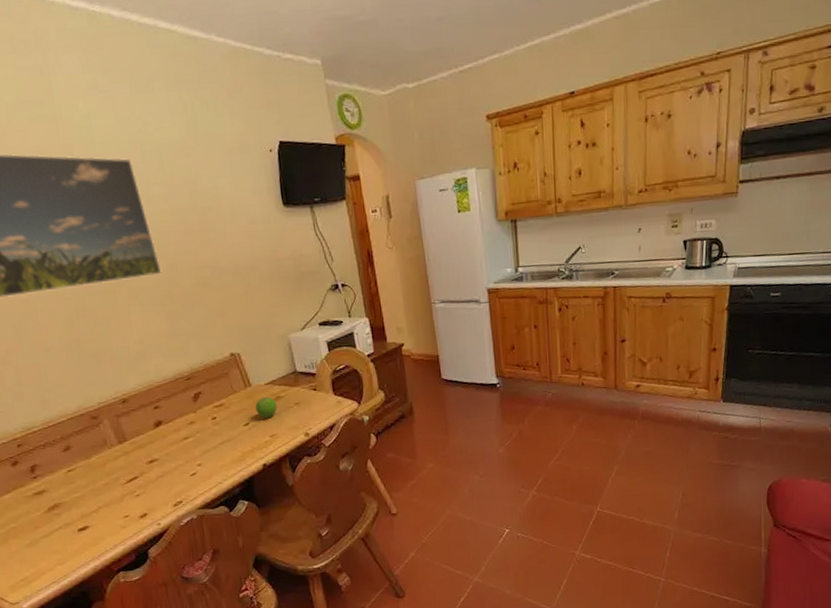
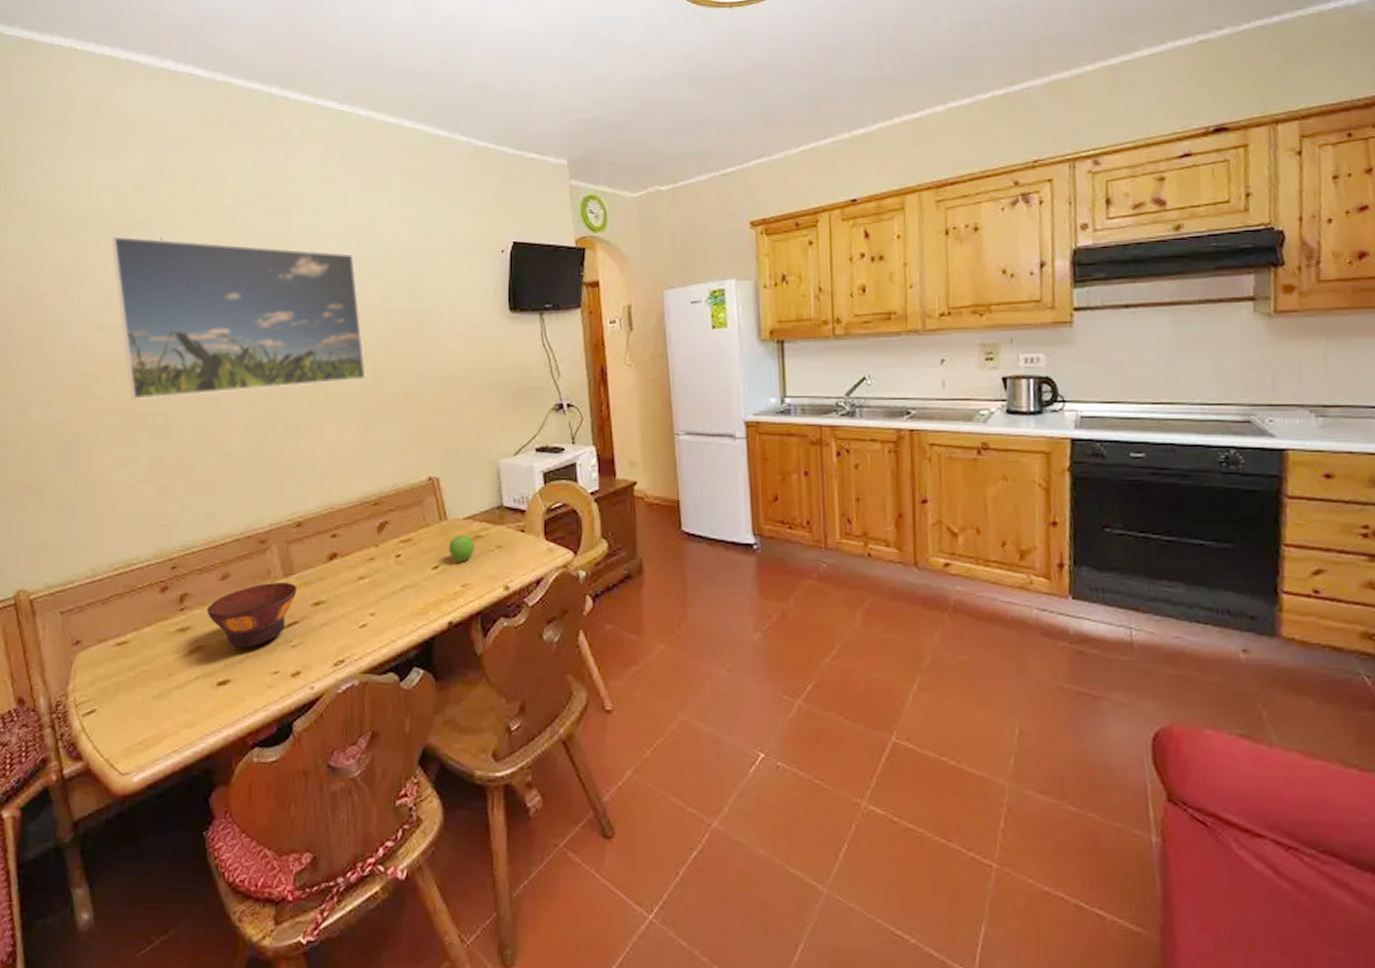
bowl: none [56,448,133,502] -> present [207,583,297,648]

